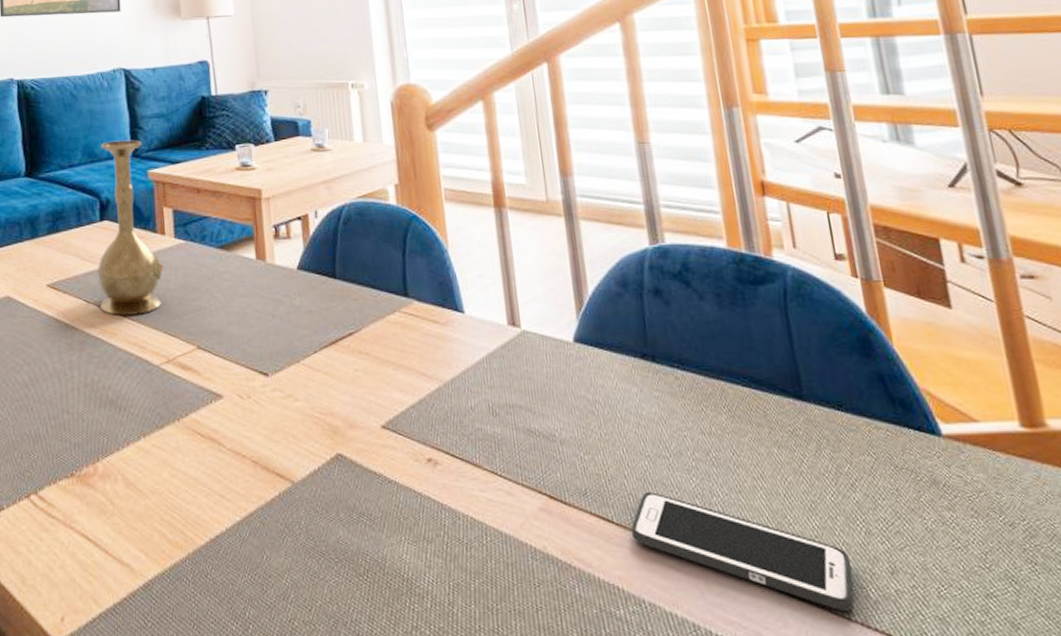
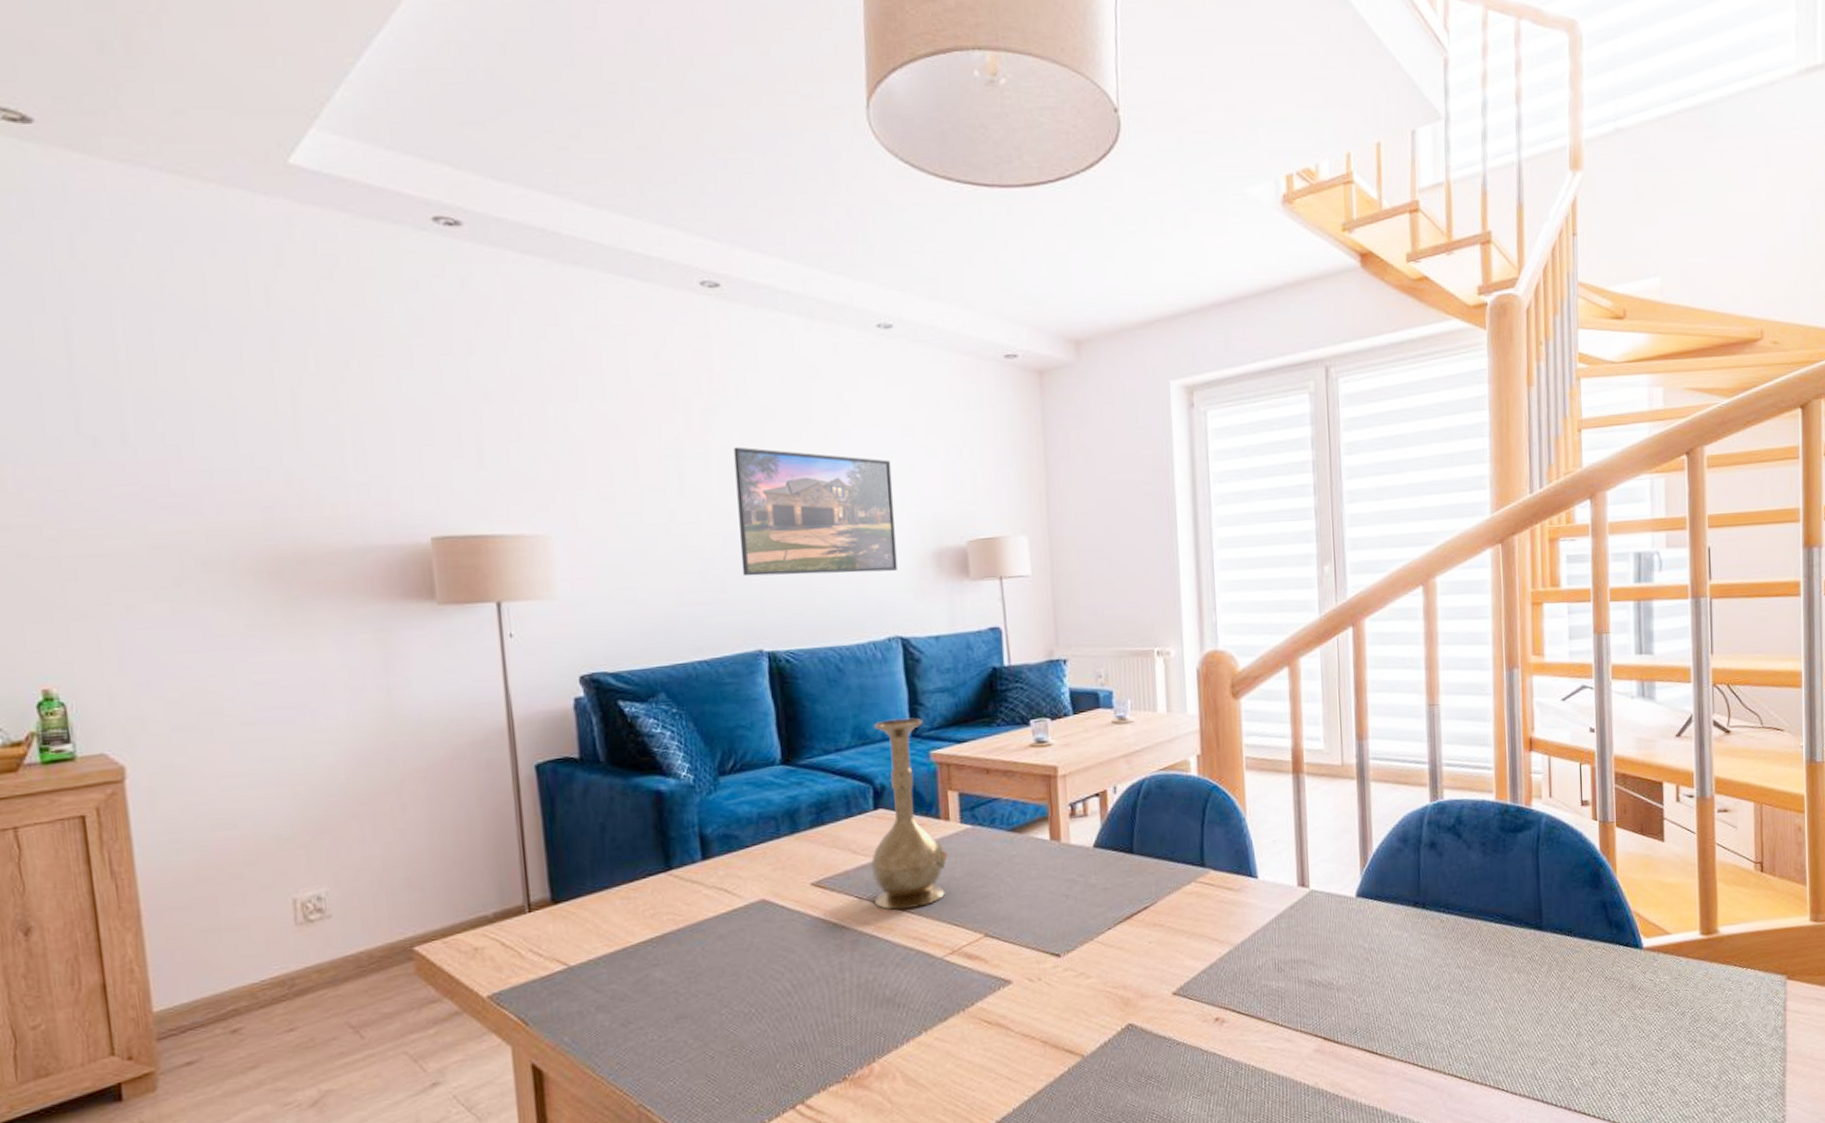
cell phone: present [631,492,854,612] -> none [1392,1023,1563,1101]

